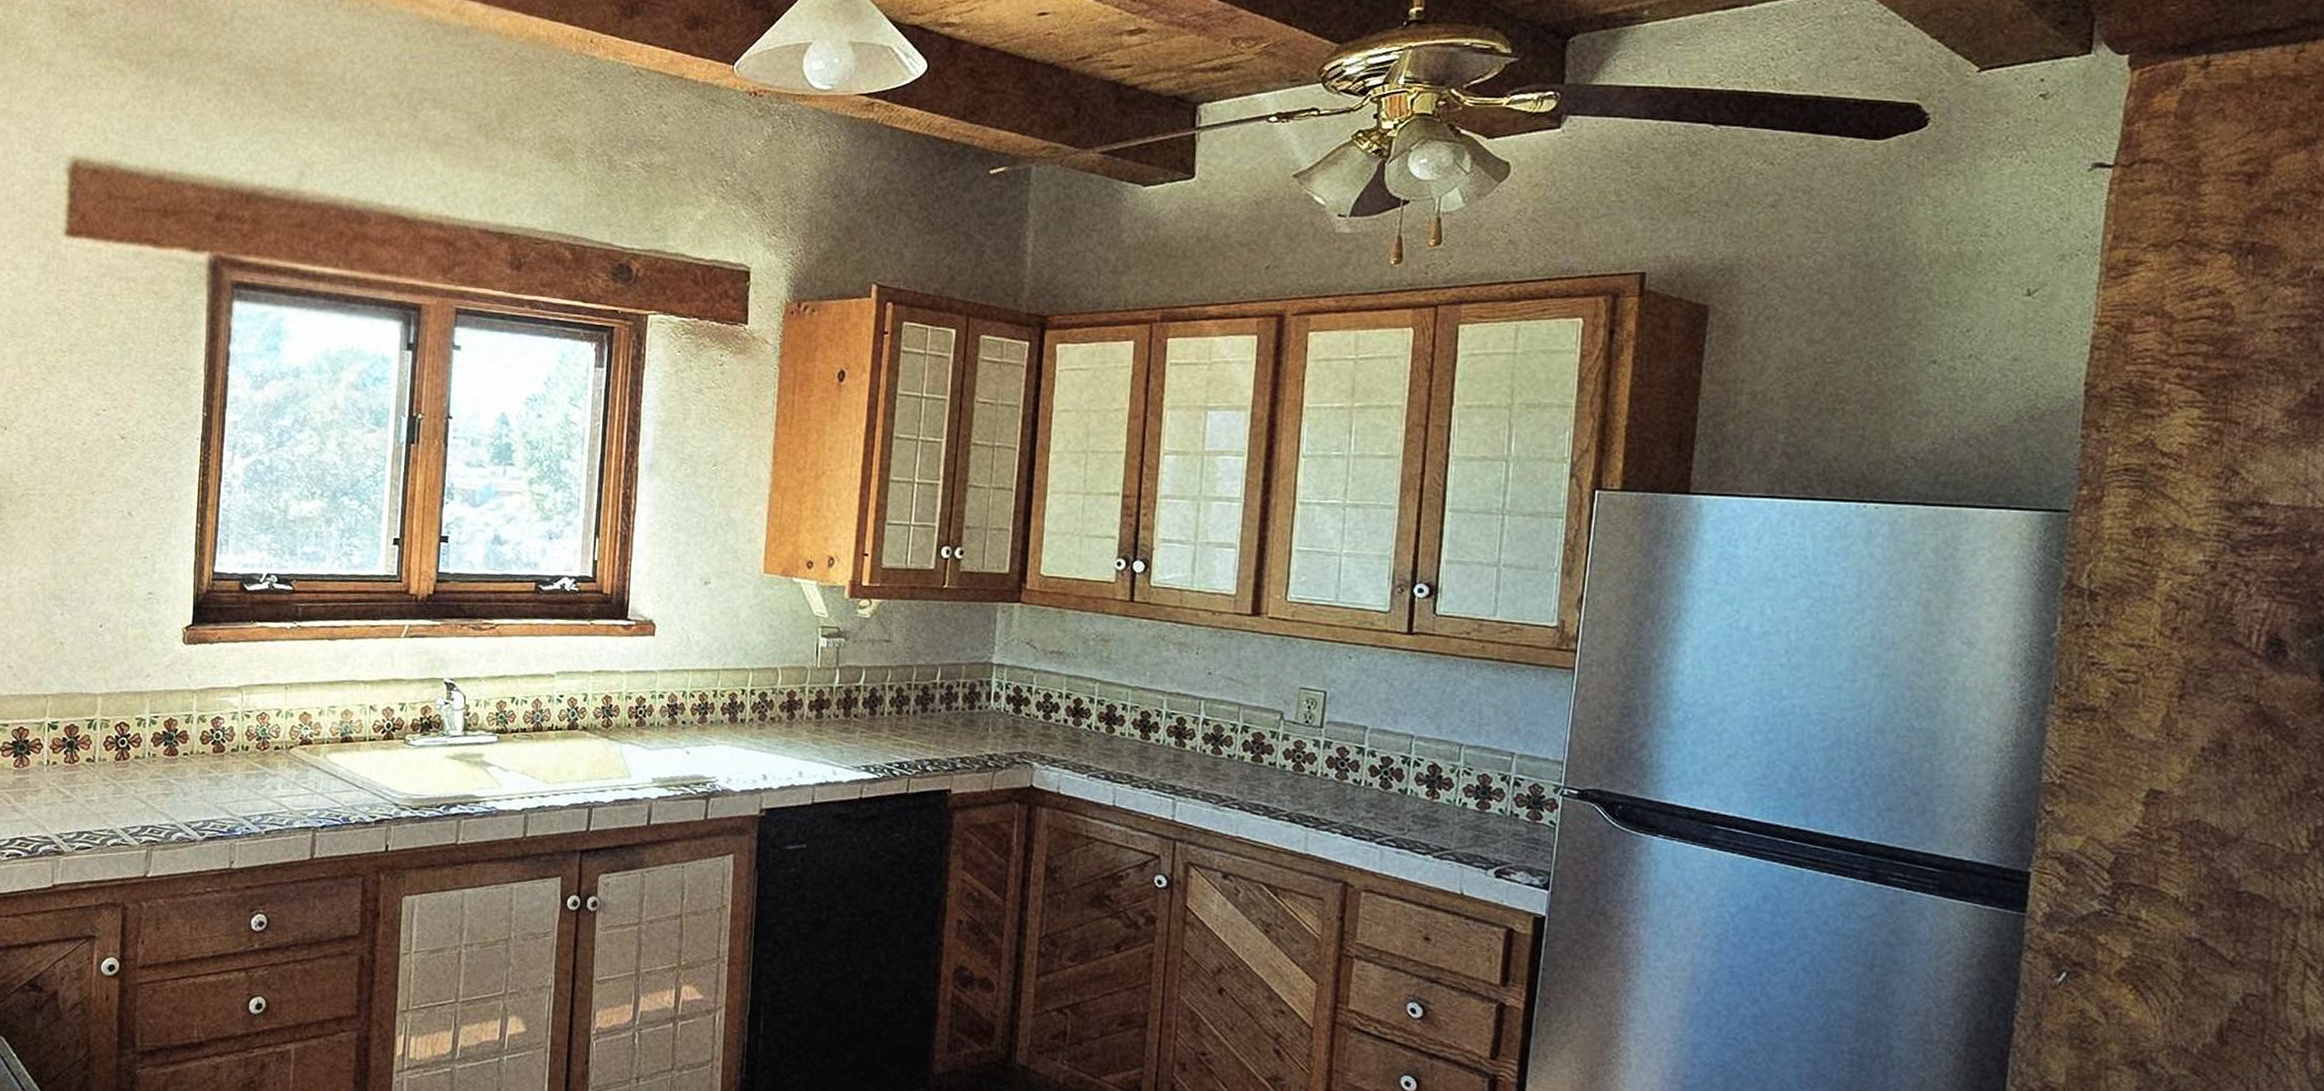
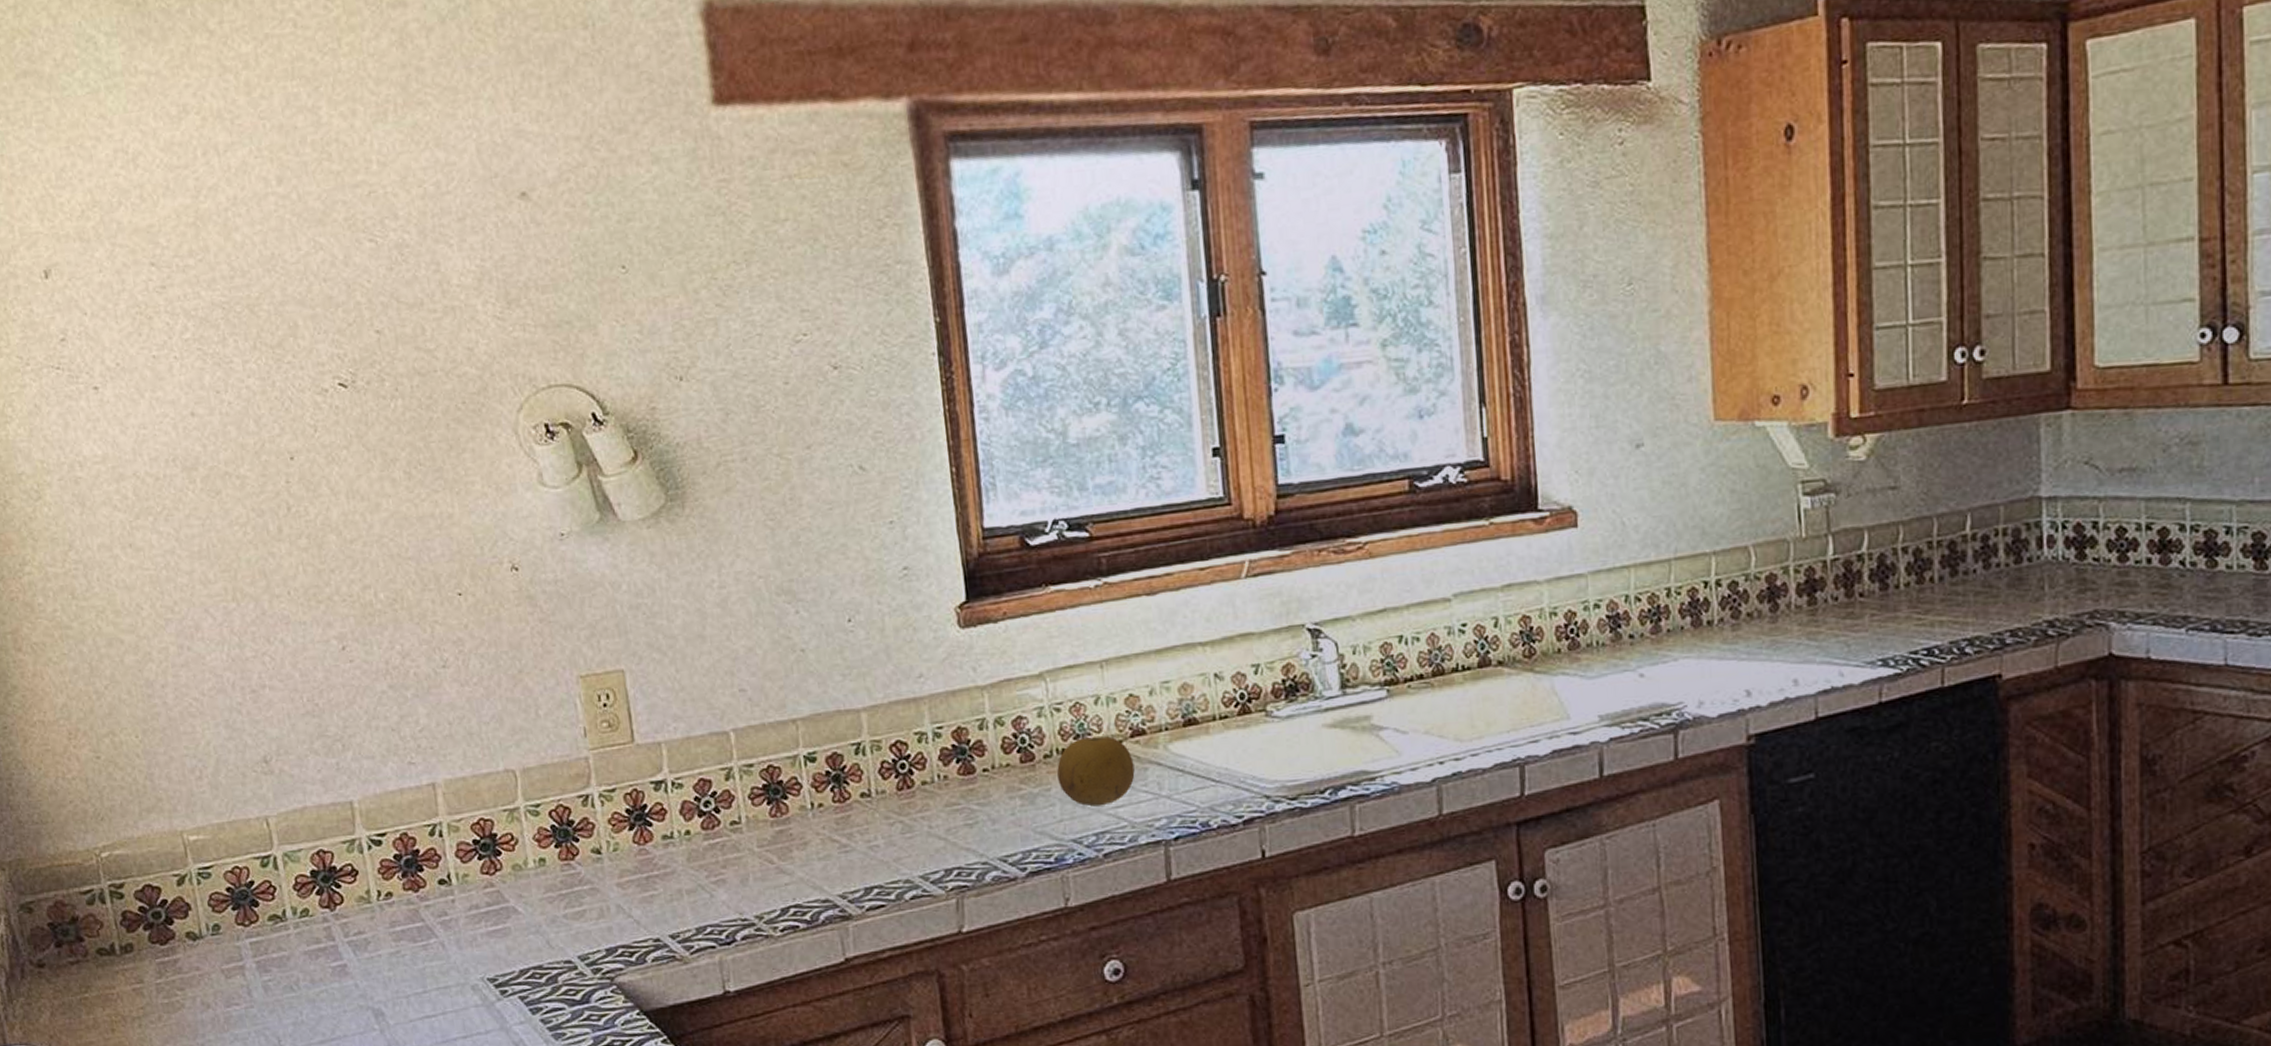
fruit: none [239,740,299,794] -> present [1057,736,1135,807]

